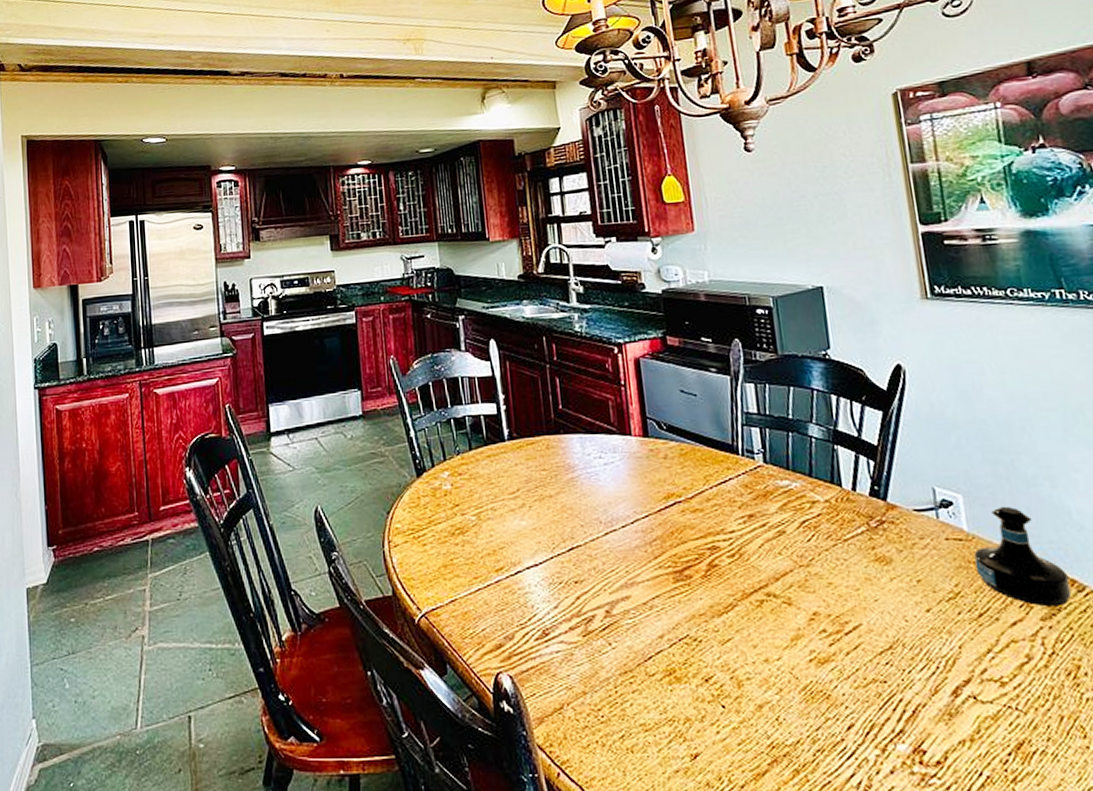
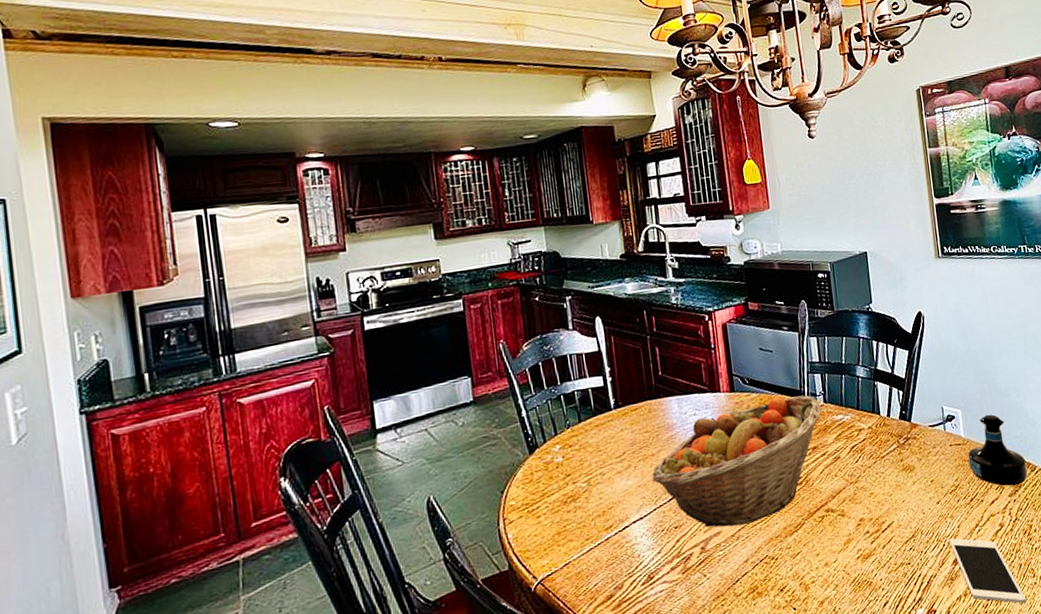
fruit basket: none [549,449,762,593] -> present [652,395,822,528]
cell phone: none [945,660,1073,772] -> present [949,538,1027,604]

